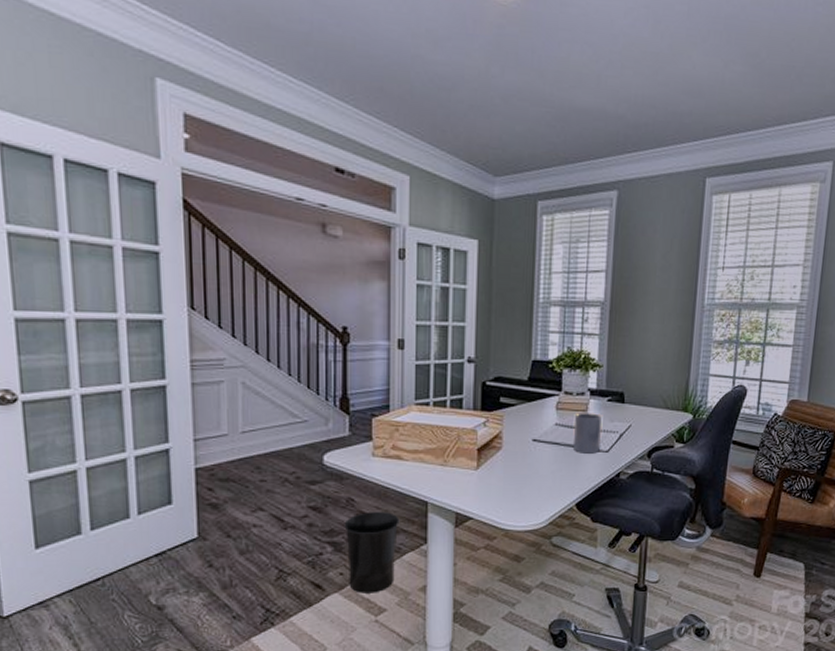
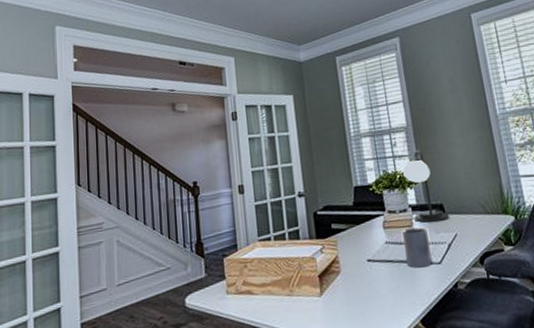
desk lamp: none [589,328,629,409] -> present [402,148,450,223]

